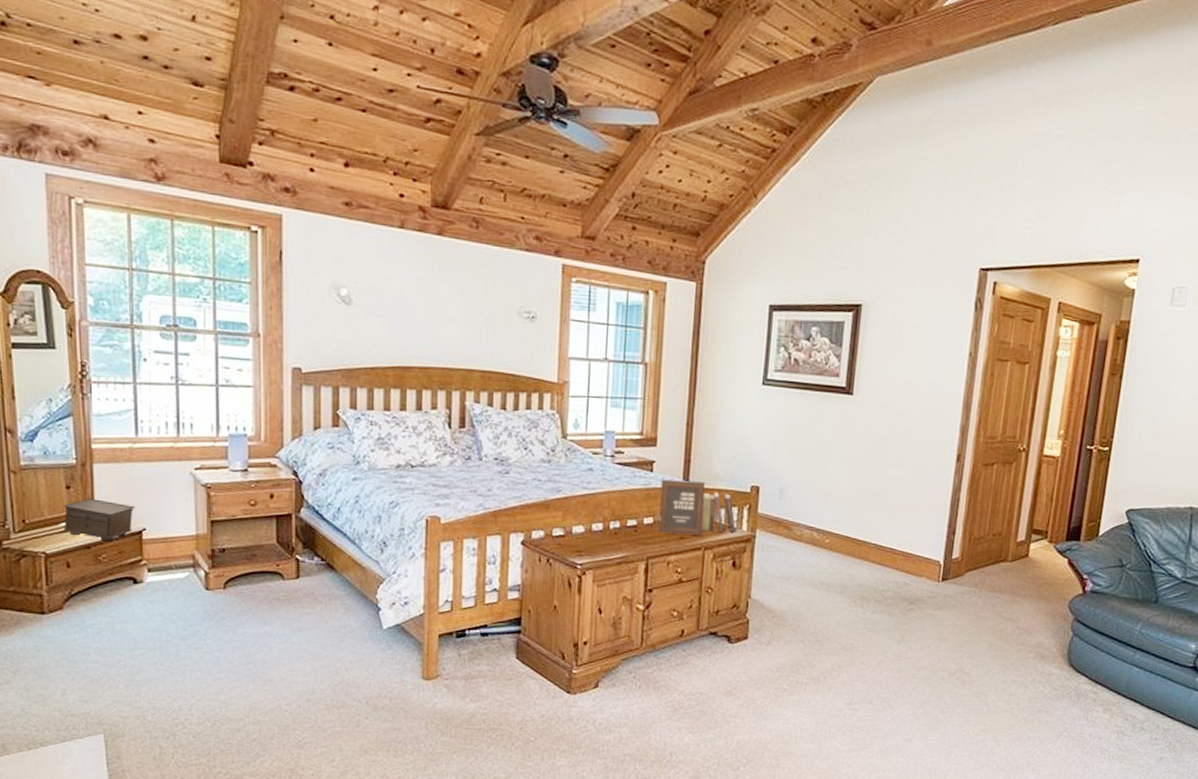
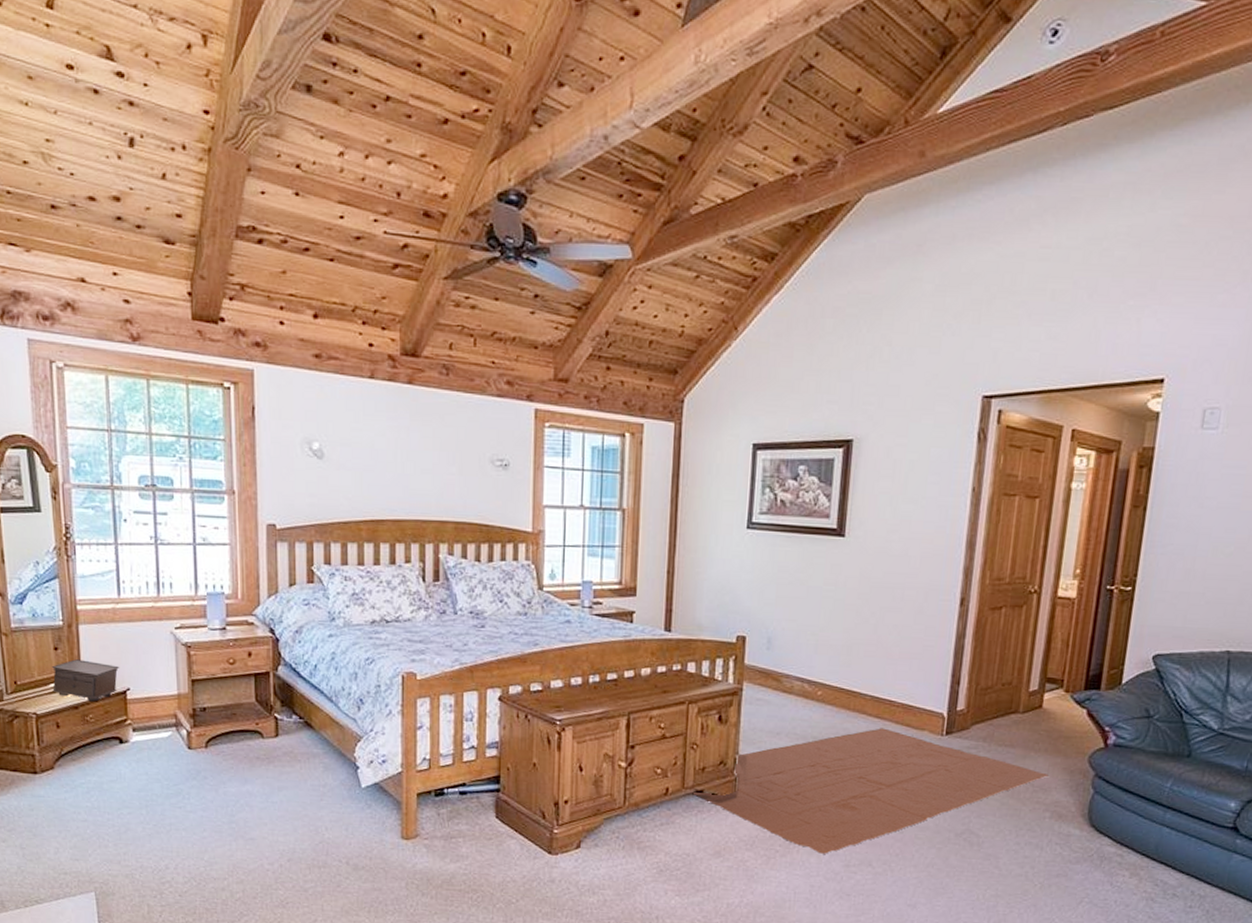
picture frame: present [658,479,705,535] -> none [639,631,688,689]
books: present [701,492,736,532] -> none [685,643,722,685]
area rug: none [708,574,1033,692] -> present [694,728,1049,854]

